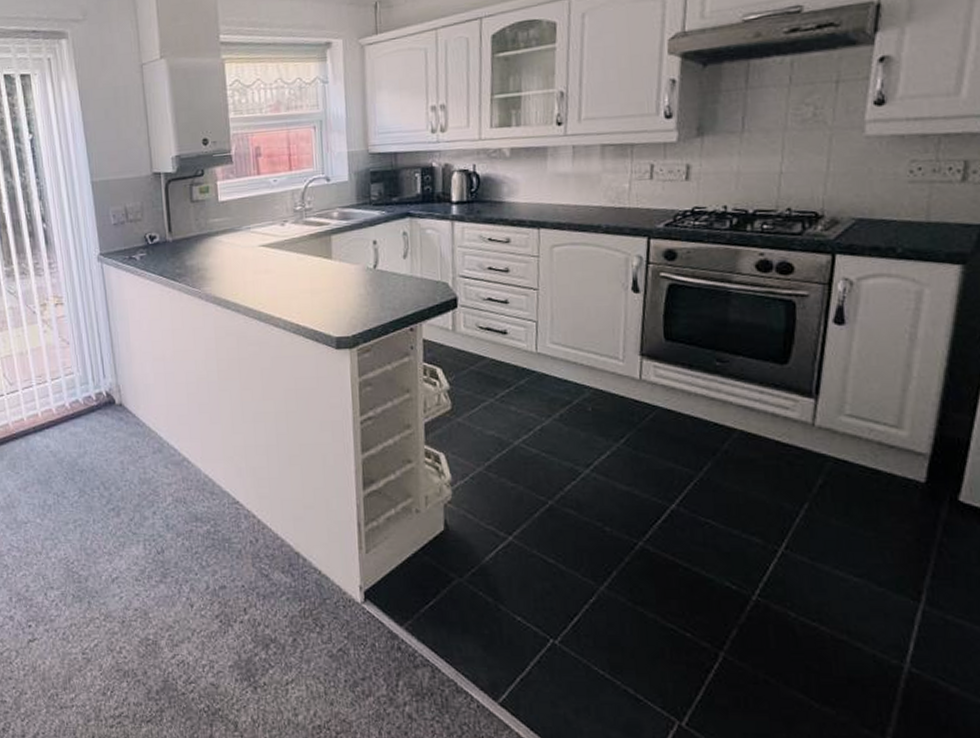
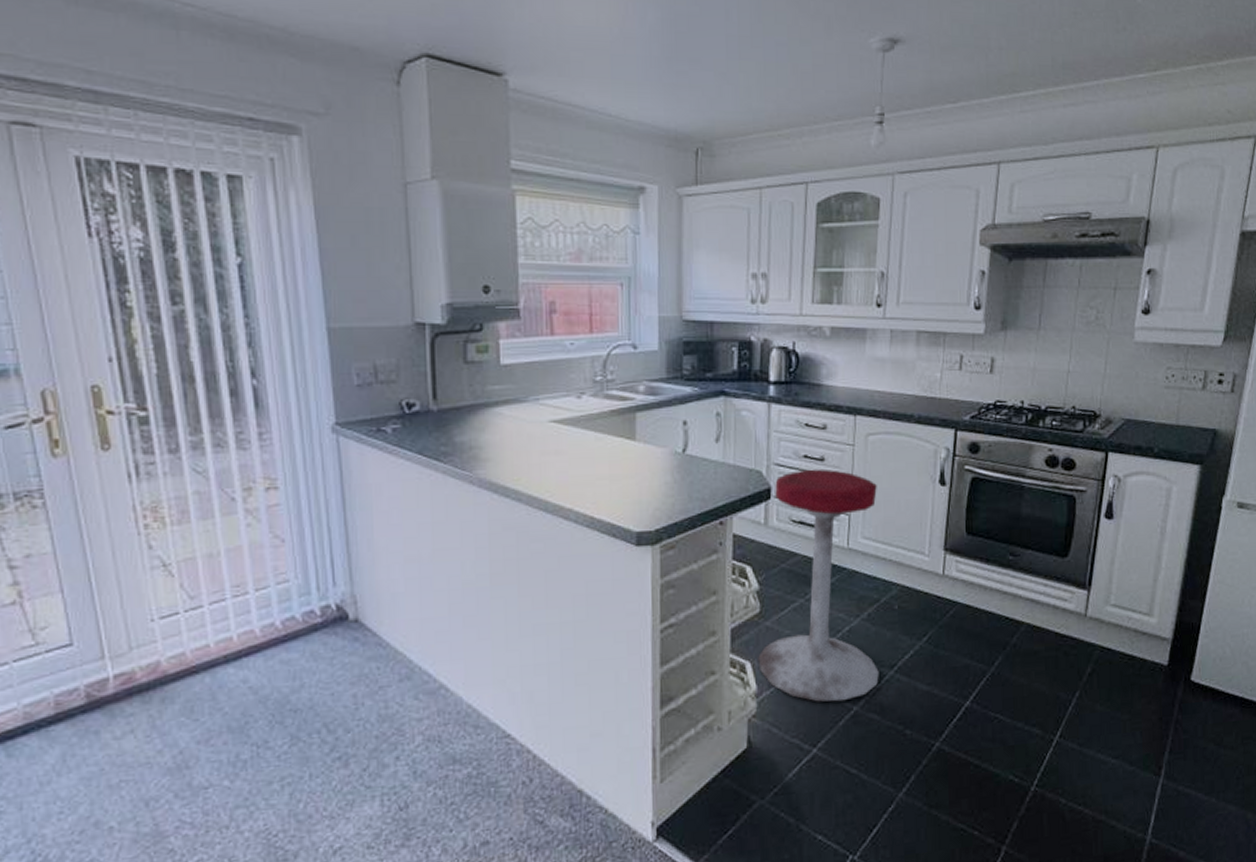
stool: none [451,279,574,495] -> present [758,468,879,702]

